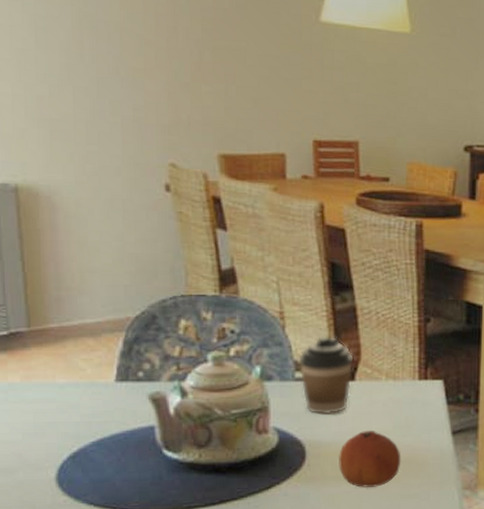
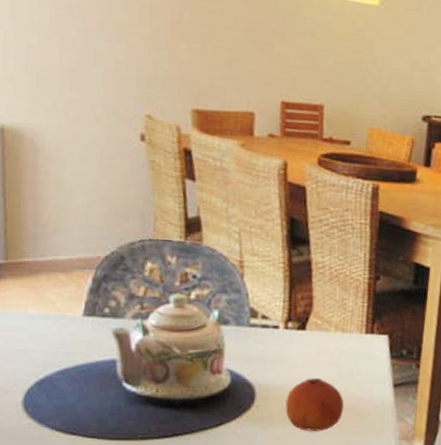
coffee cup: present [298,336,354,415] -> none [254,286,306,361]

